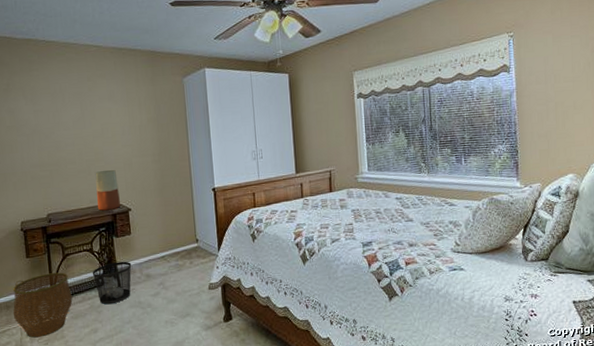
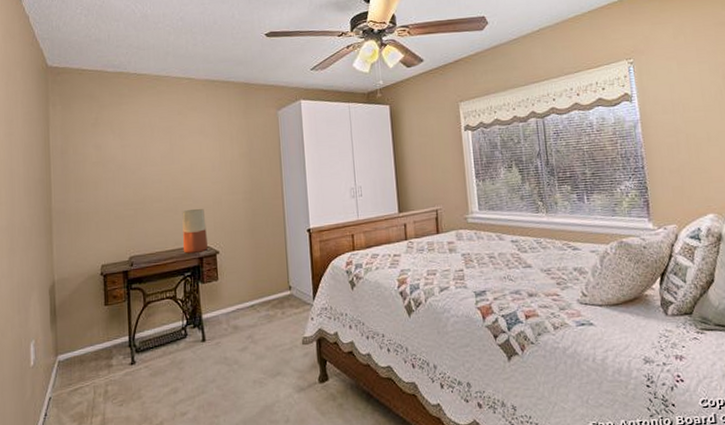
basket: present [13,272,73,338] -> none [86,322,152,398]
waste bin: present [92,261,132,305] -> none [174,310,218,360]

